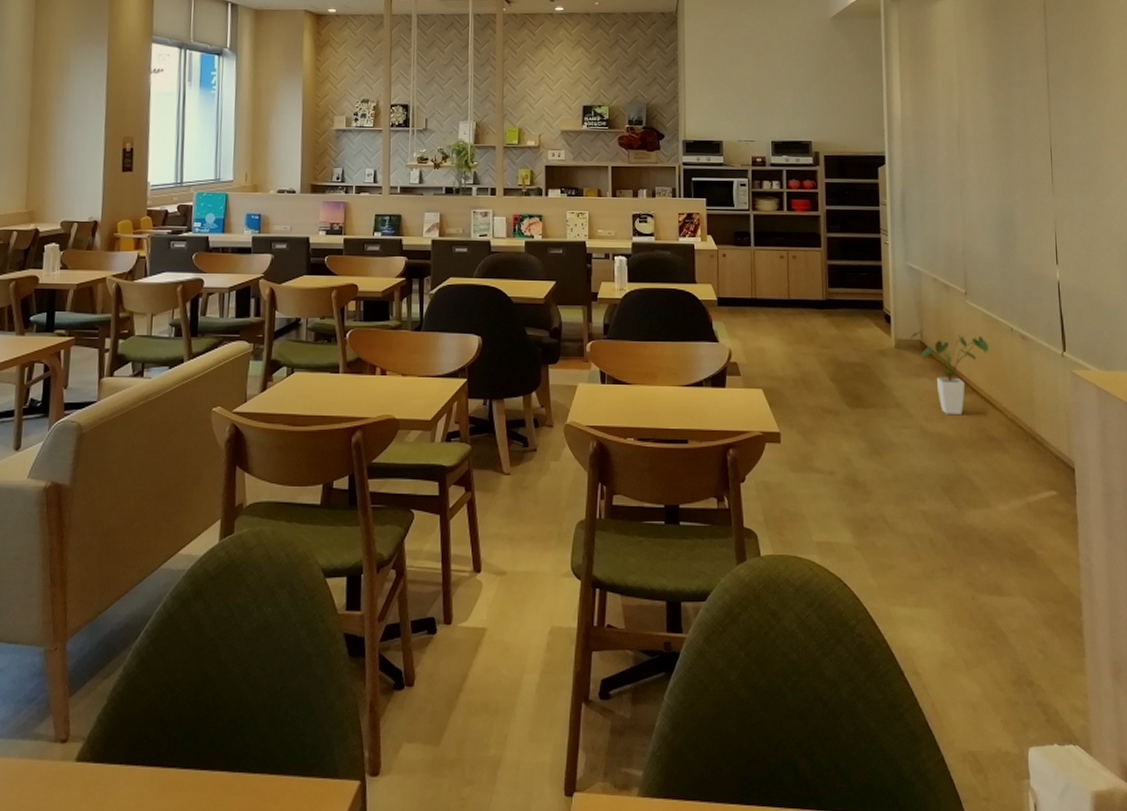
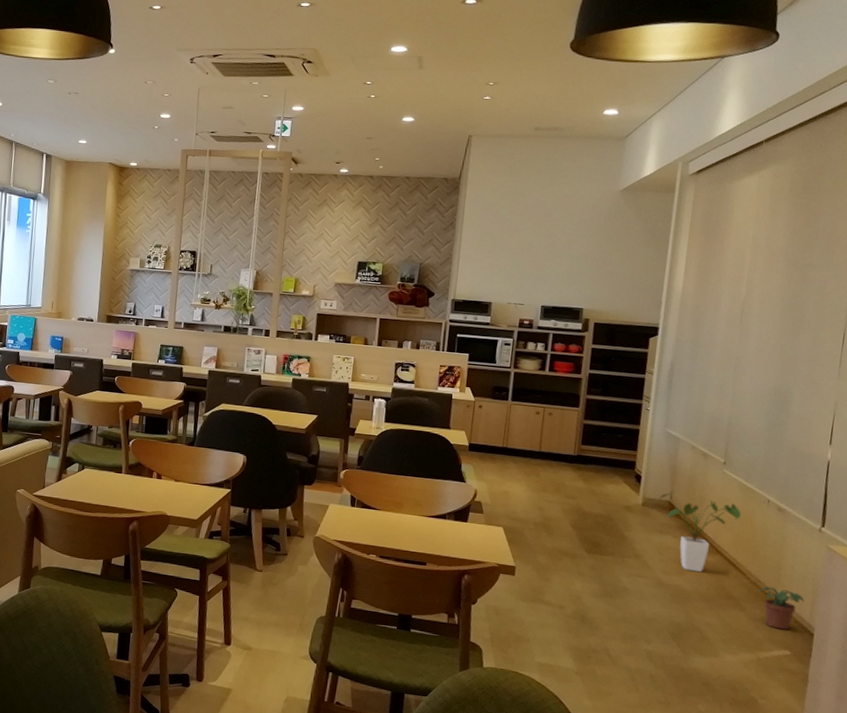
potted plant: none [1016,423,1061,468] -> present [757,586,805,630]

